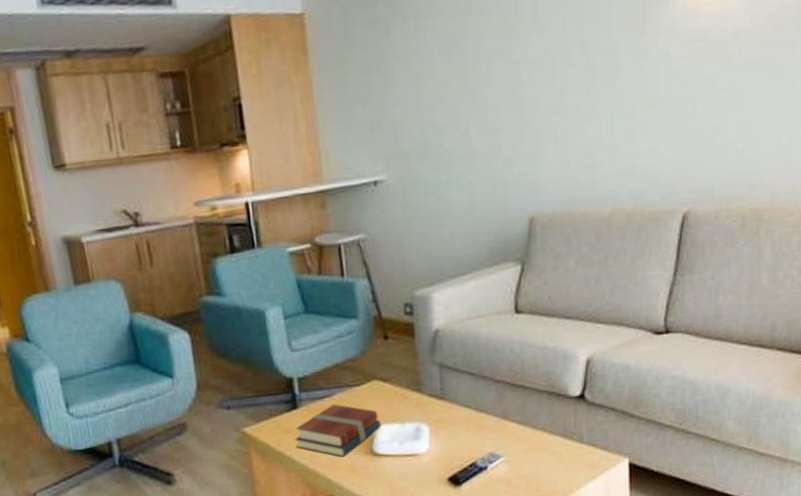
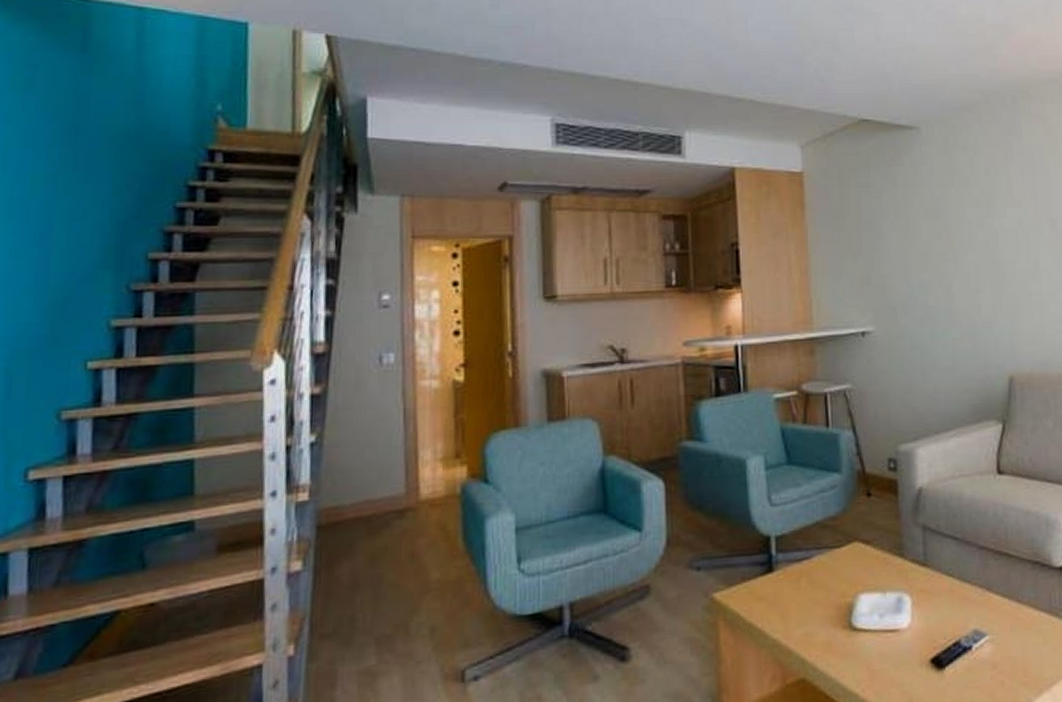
books: present [295,404,381,457] -> none [768,568,861,632]

